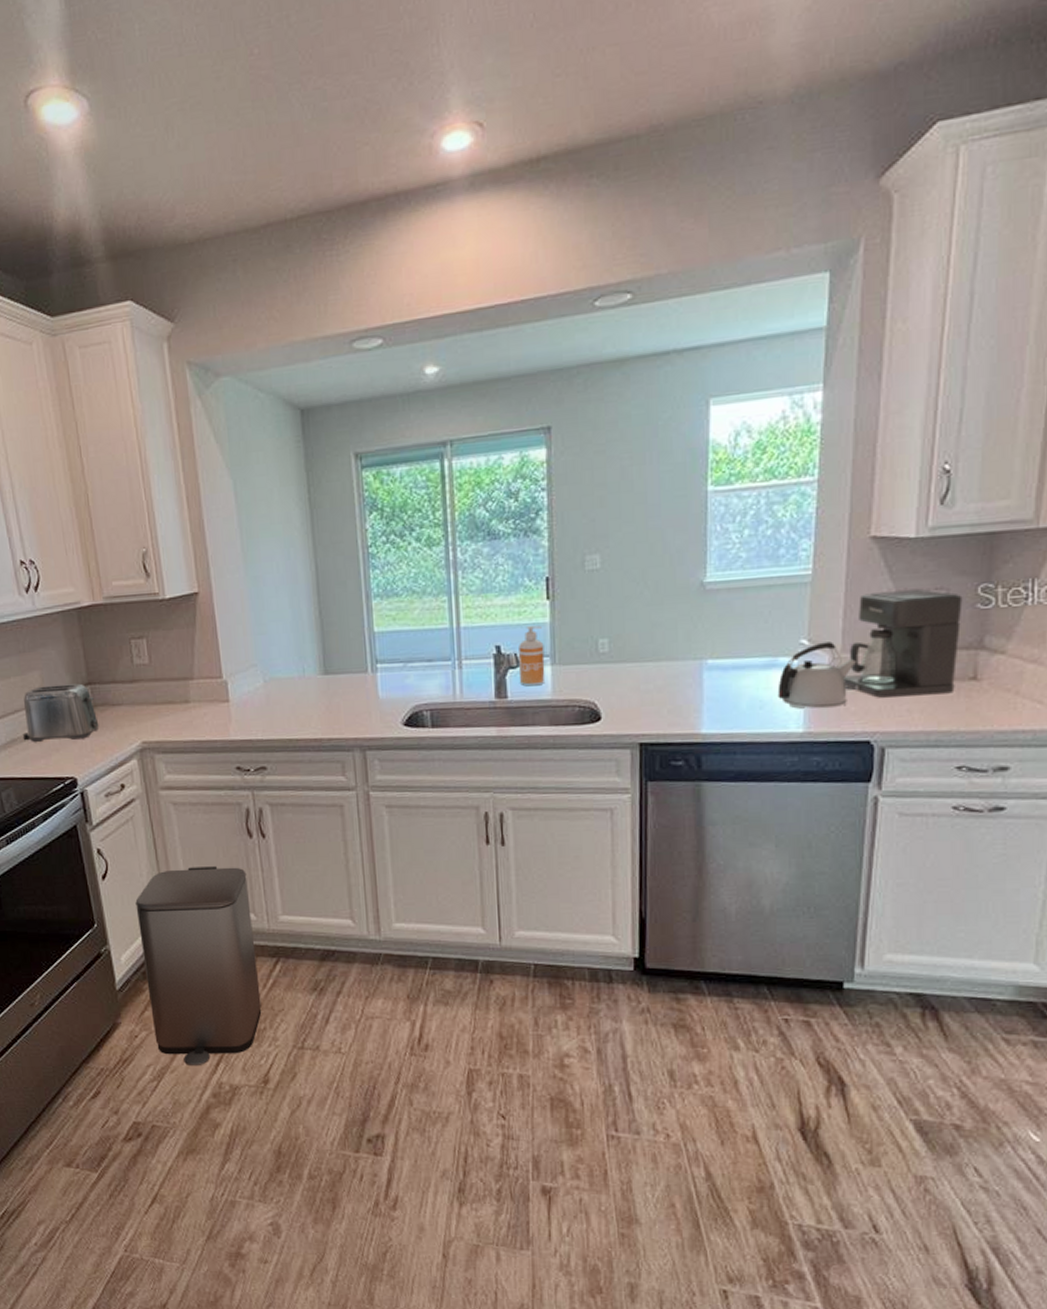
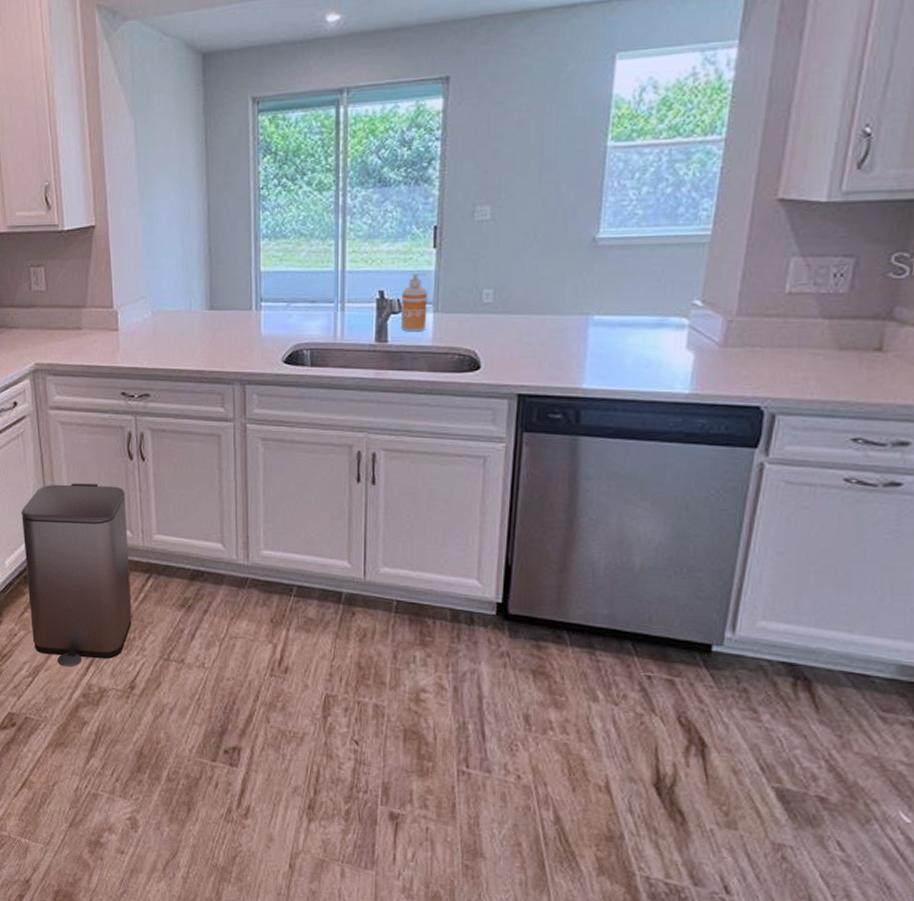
kettle: present [777,641,857,710] -> none [665,304,753,371]
coffee maker: present [844,588,963,699] -> none [736,254,874,365]

